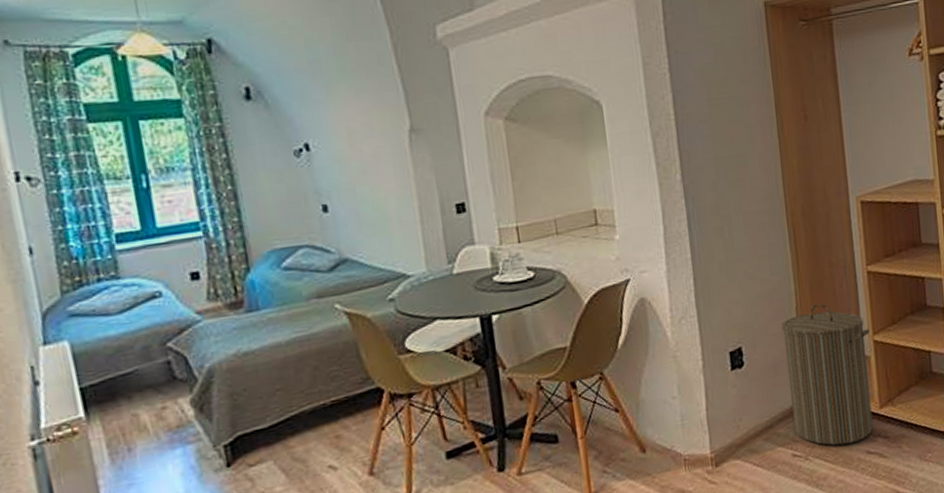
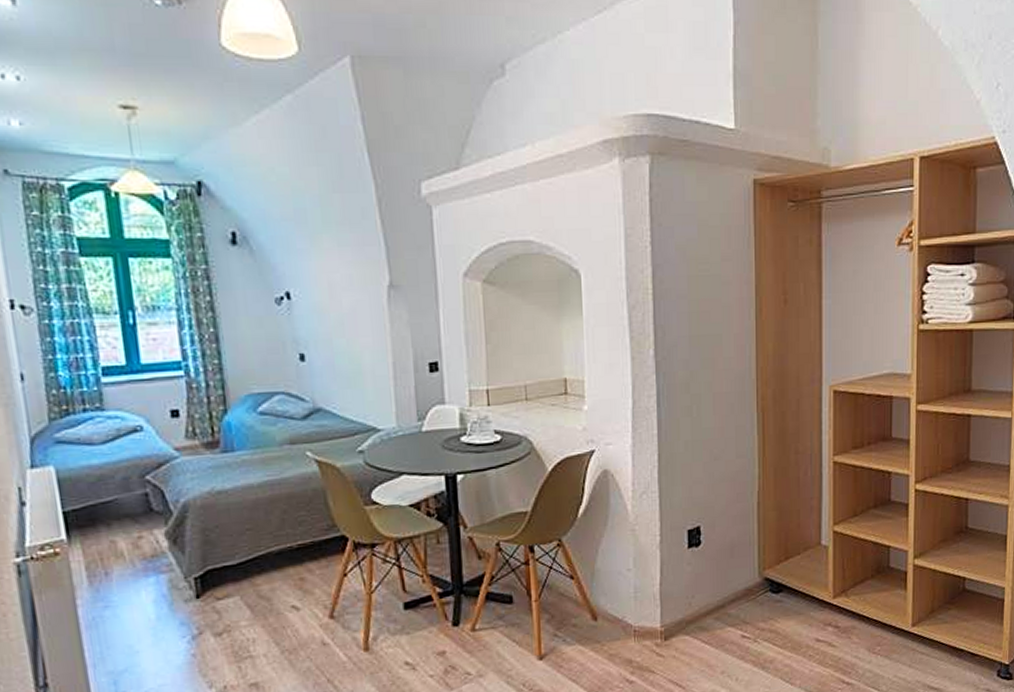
laundry hamper: present [781,303,873,446] -> none [742,489,830,631]

